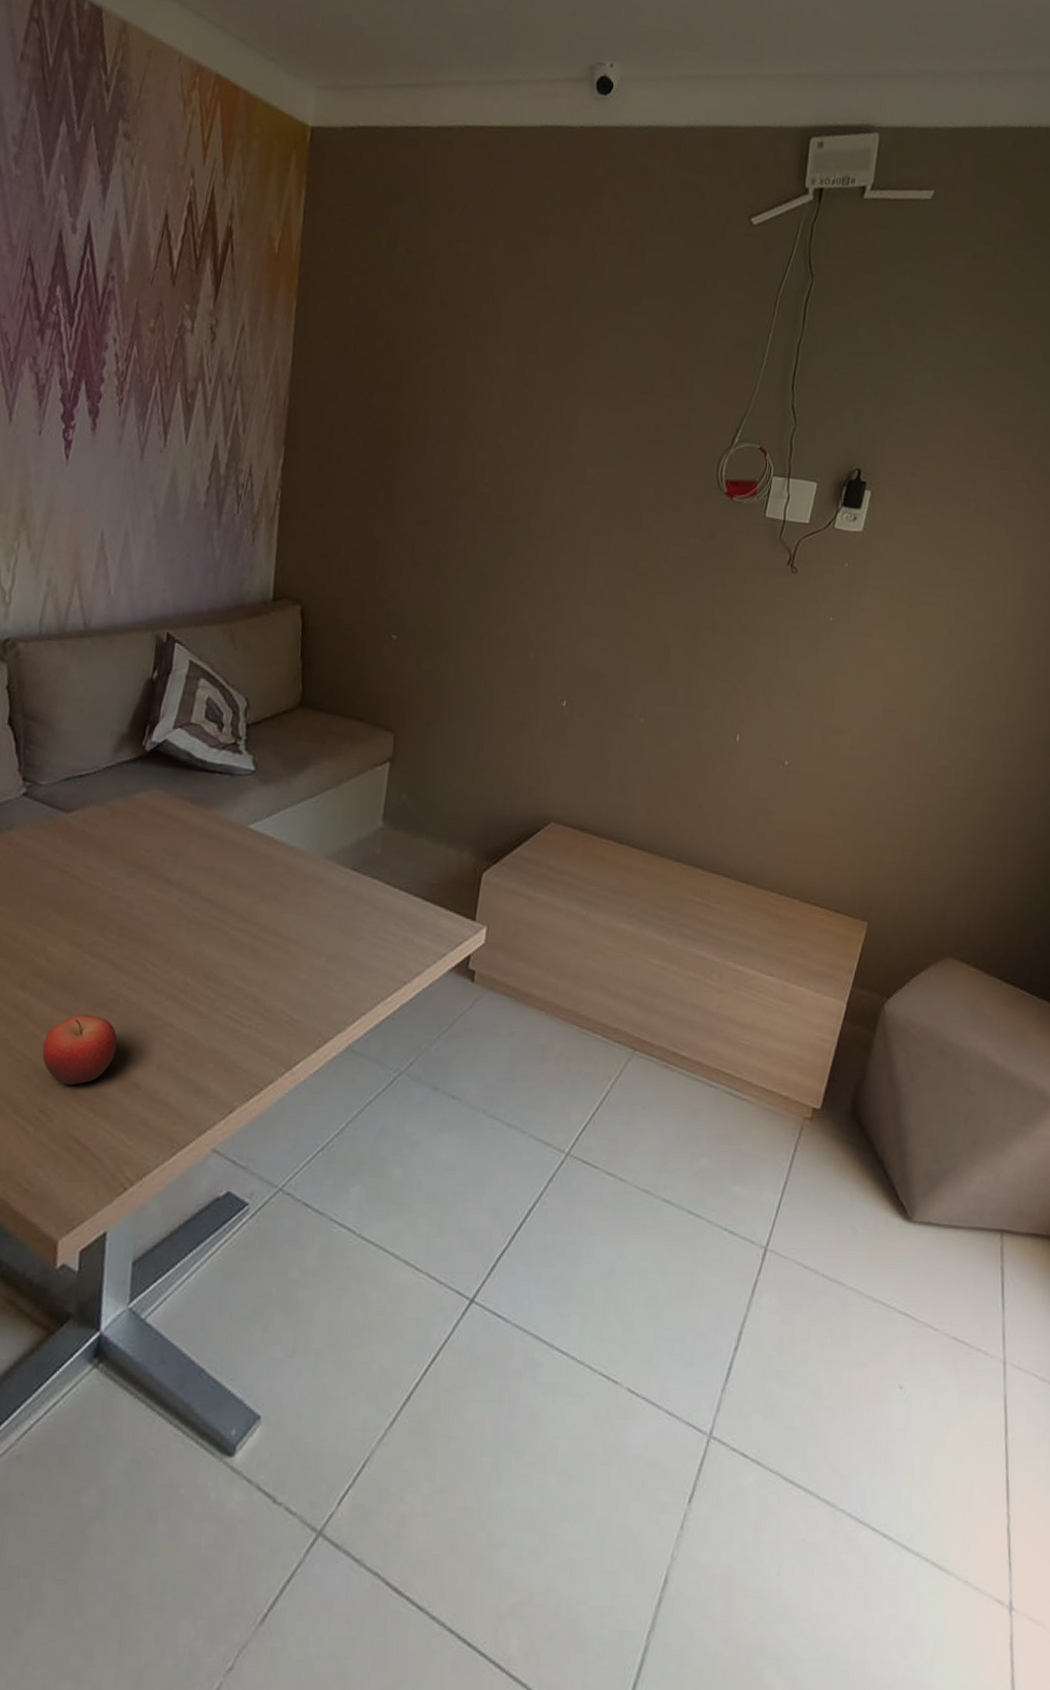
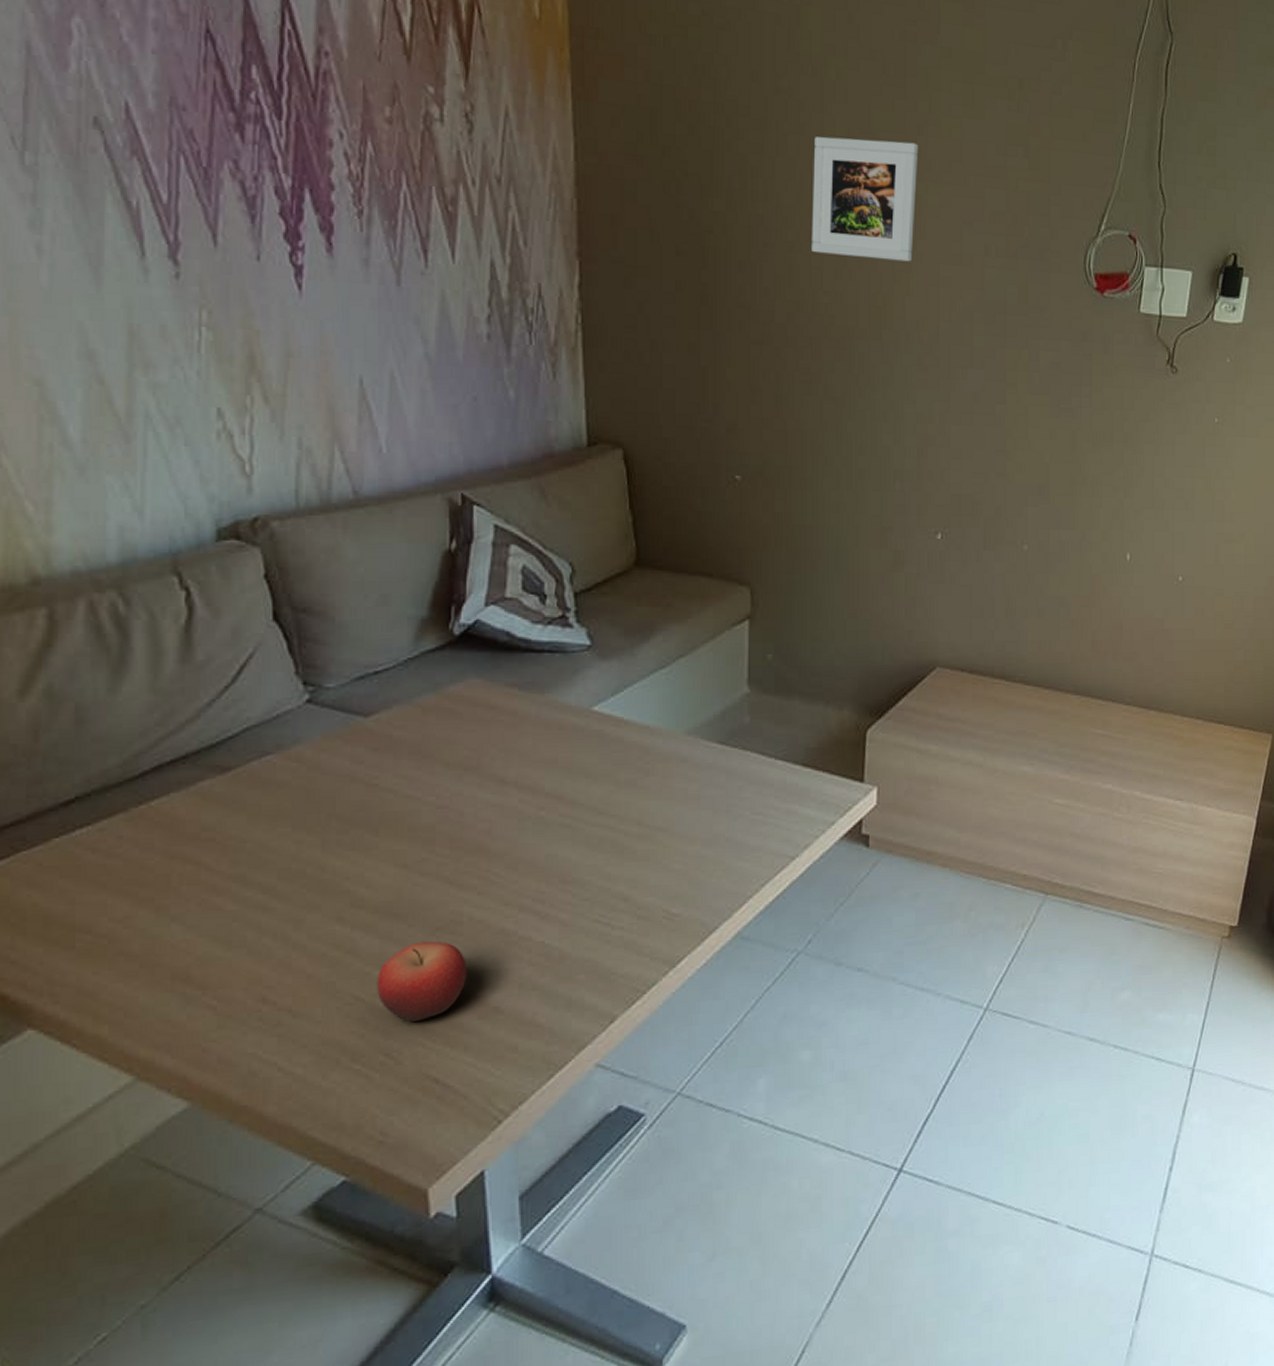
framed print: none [477,353,578,462] -> present [811,136,919,262]

